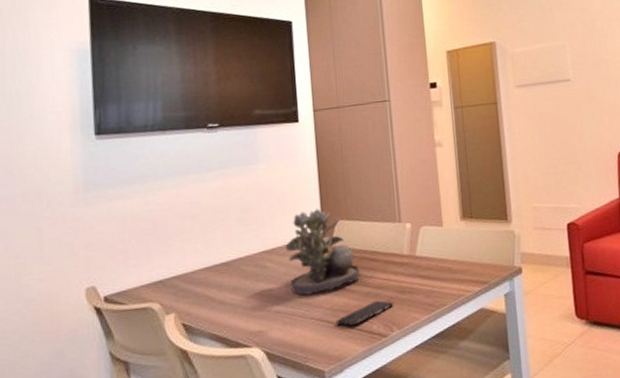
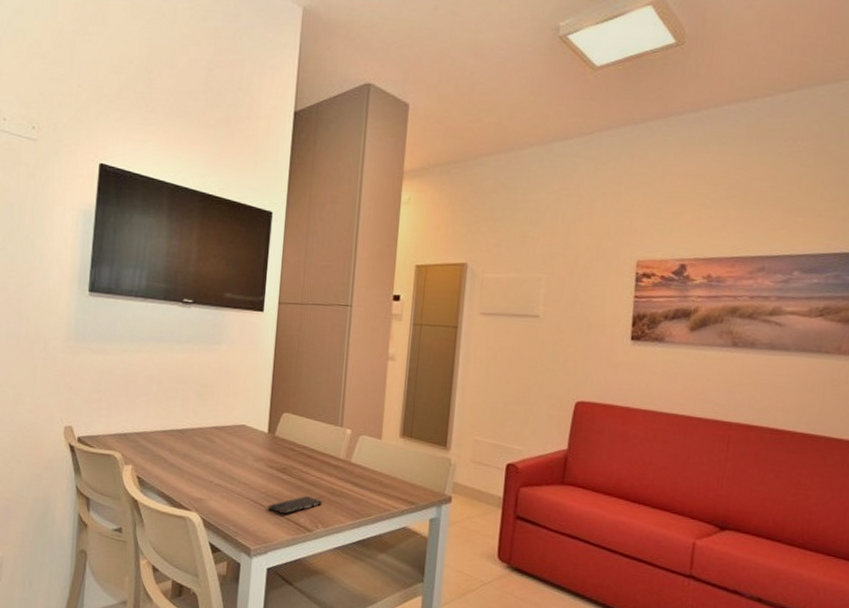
succulent plant: present [285,209,360,296] -> none [233,397,297,477]

